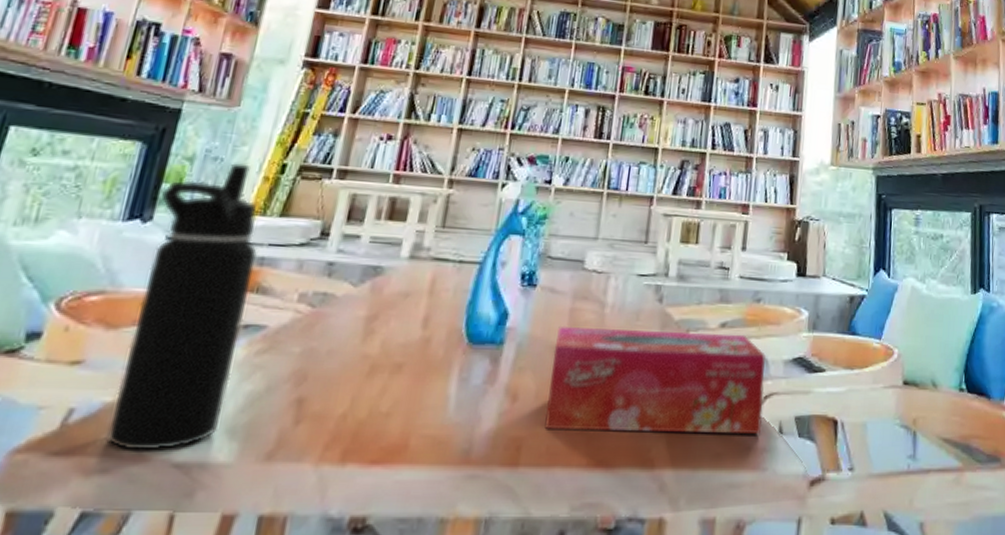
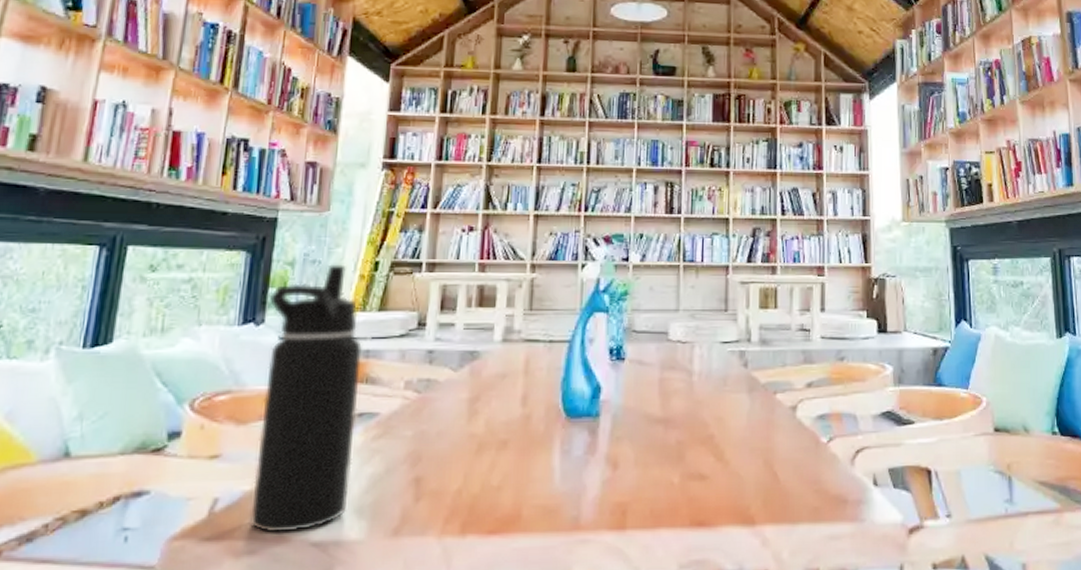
tissue box: present [544,325,766,435] -> none [645,393,857,493]

